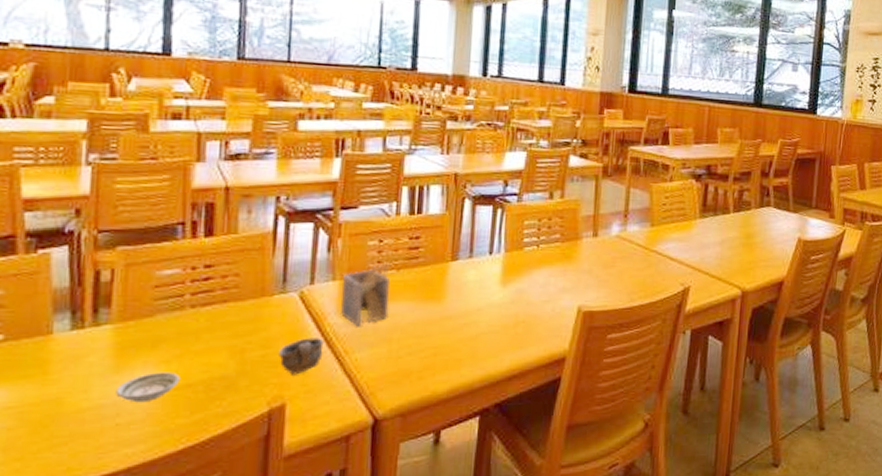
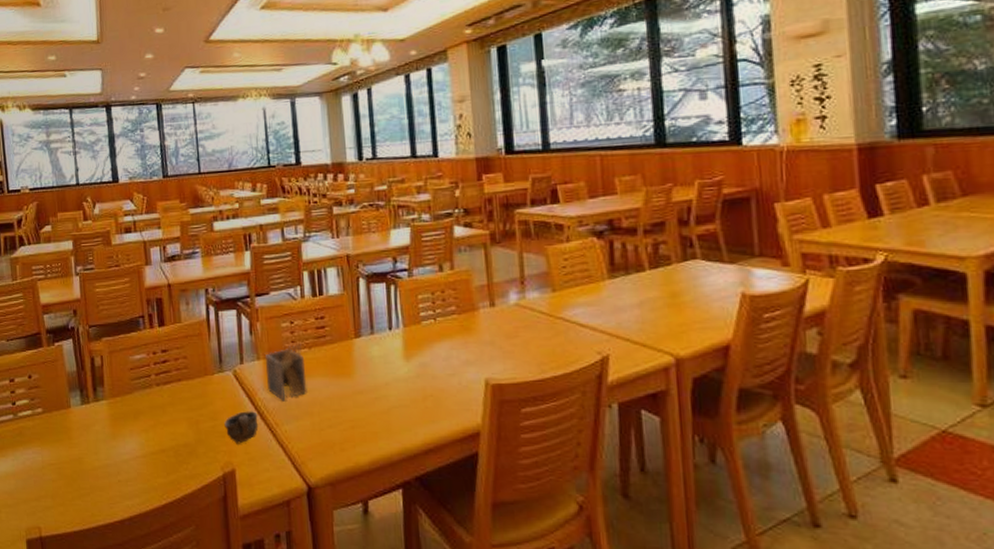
saucer: present [116,372,180,403] -> none [115,439,156,464]

